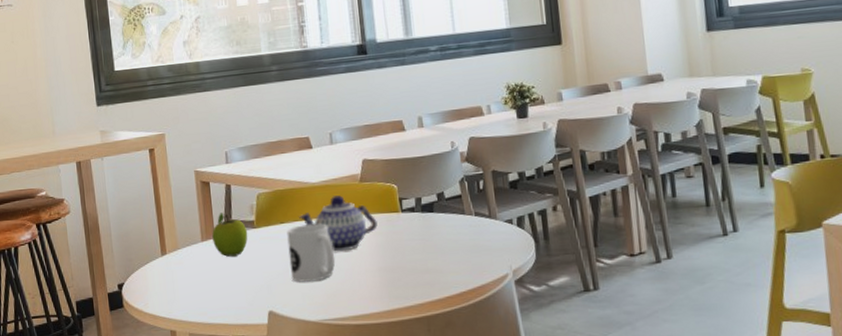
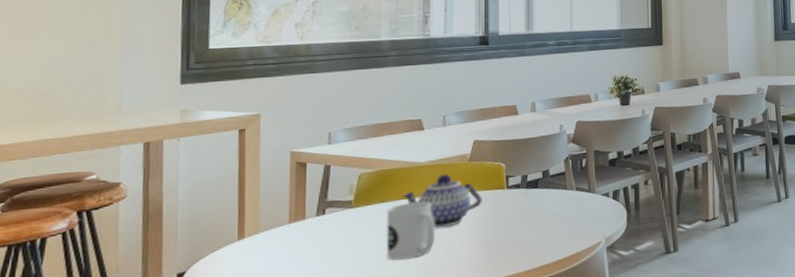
fruit: present [212,212,248,257] -> none [302,193,344,238]

